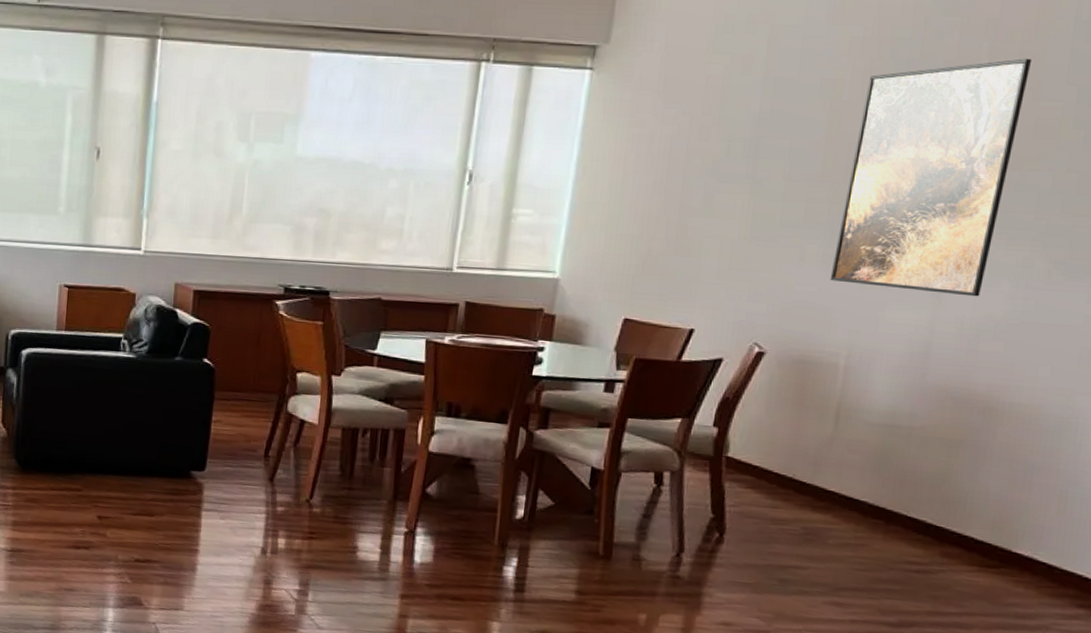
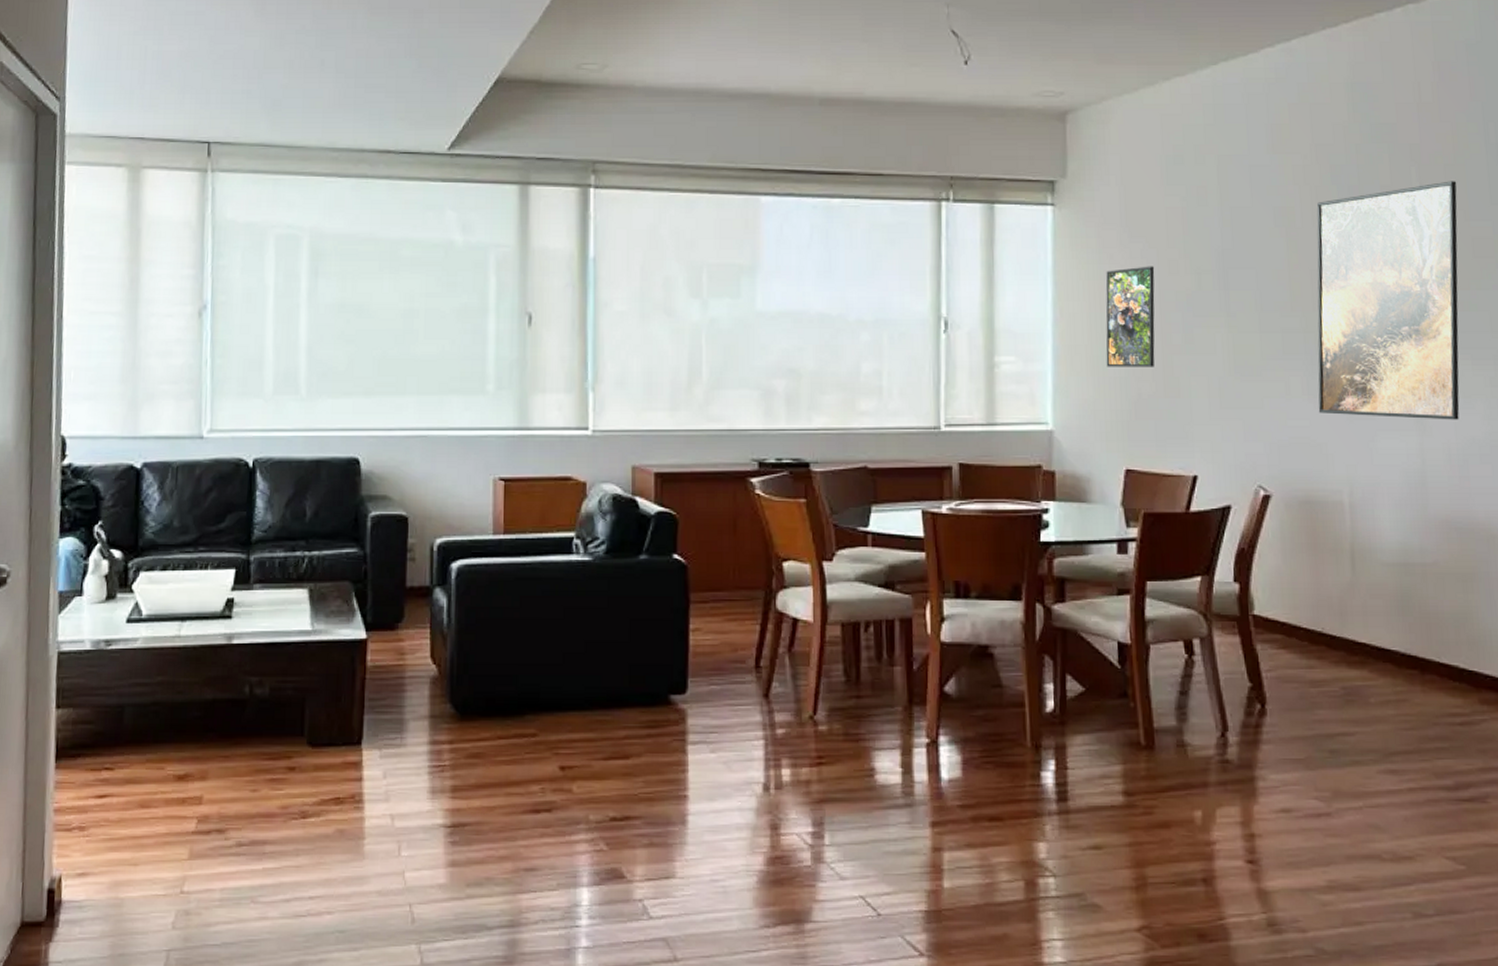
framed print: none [621,131,685,227] -> present [1106,266,1155,367]

